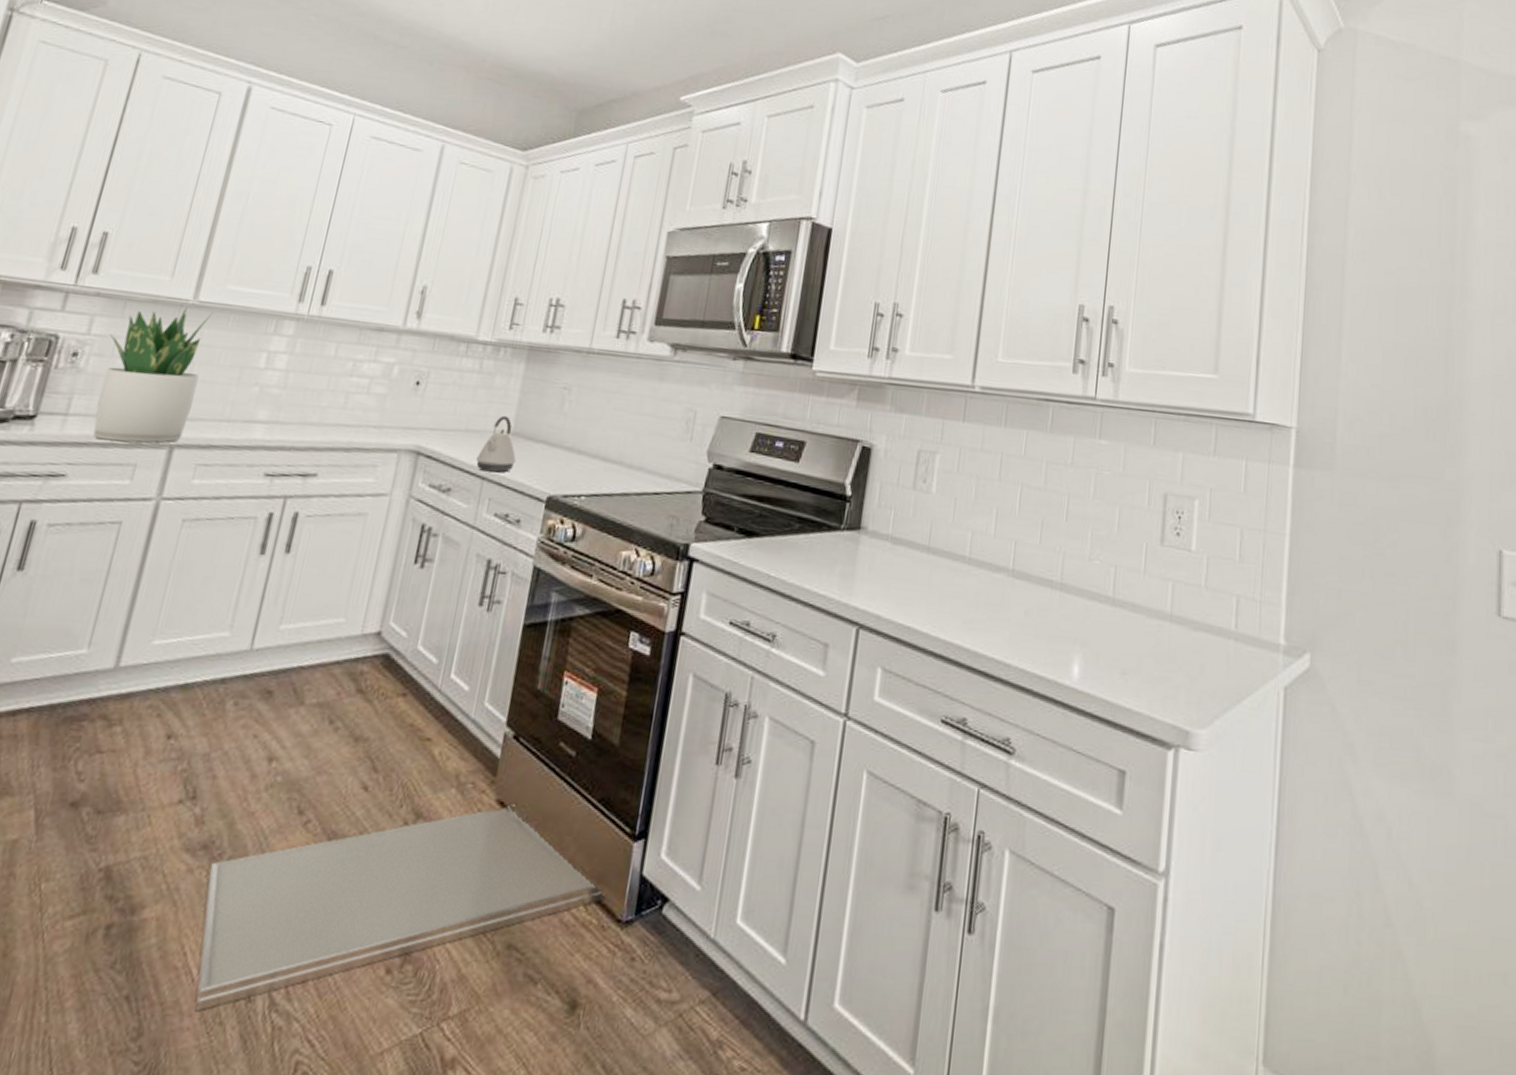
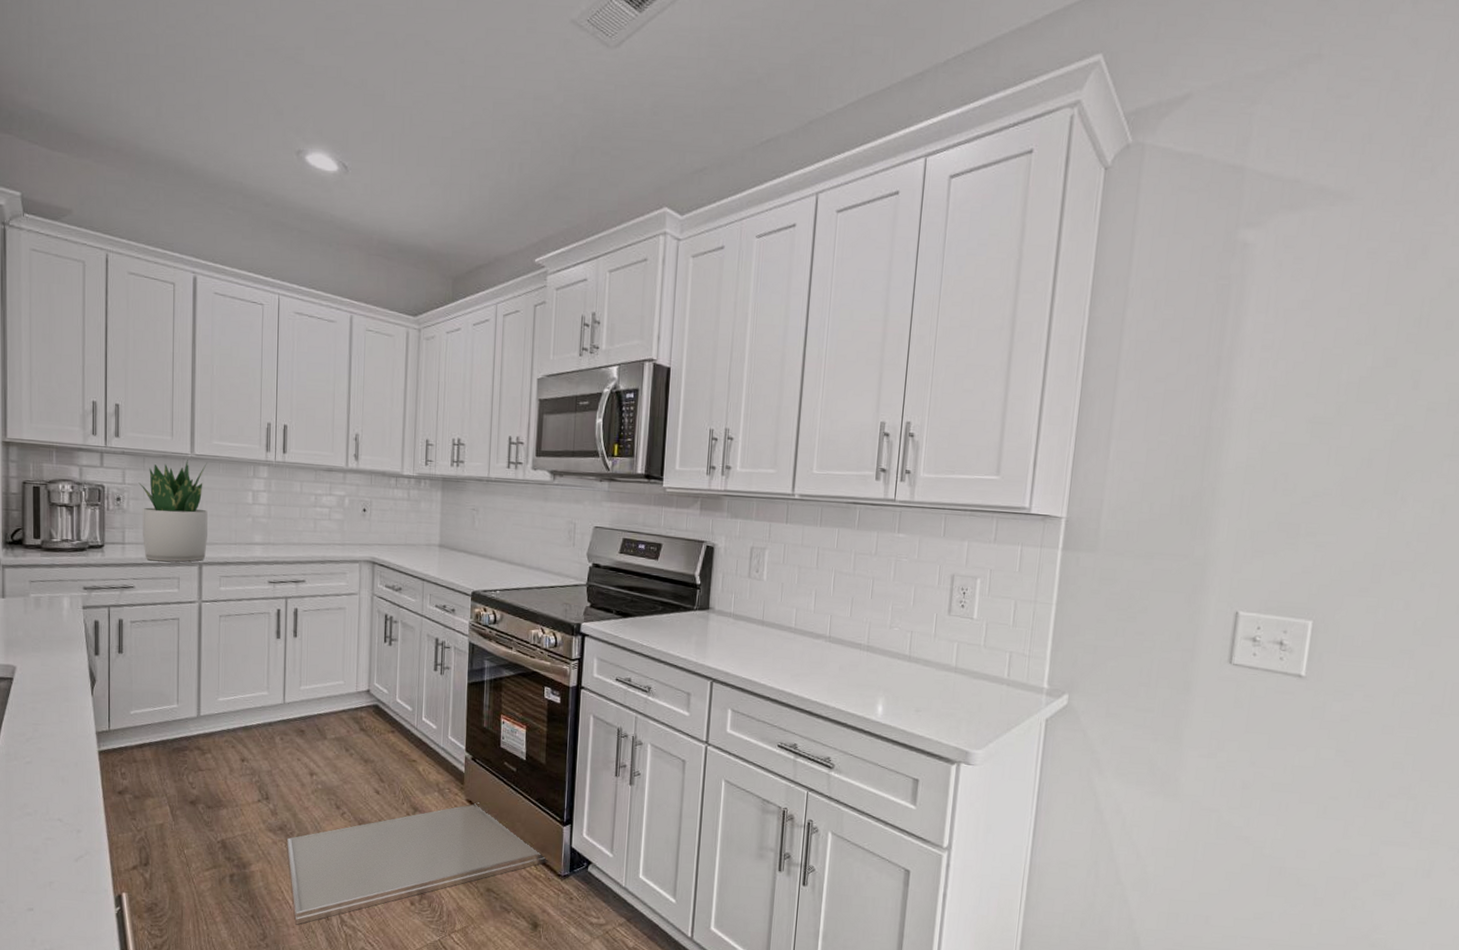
kettle: present [476,415,516,473] -> none [416,532,445,575]

